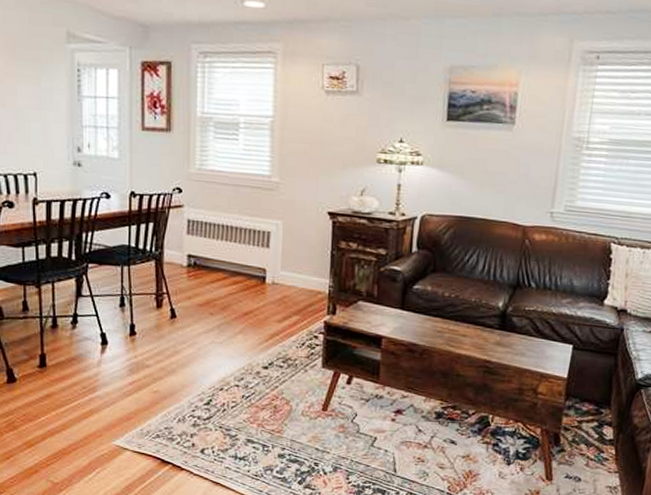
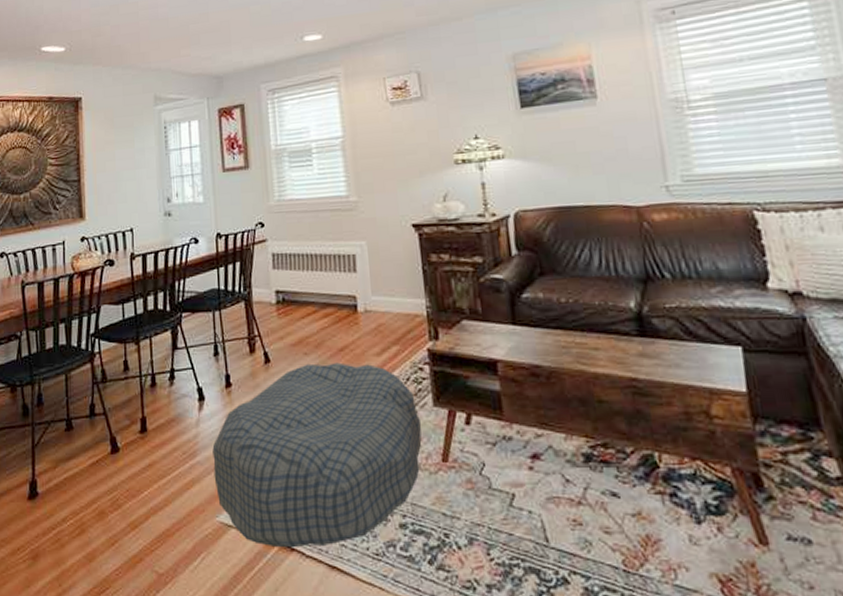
dog bed: none [113,322,310,468] -> present [212,362,422,548]

